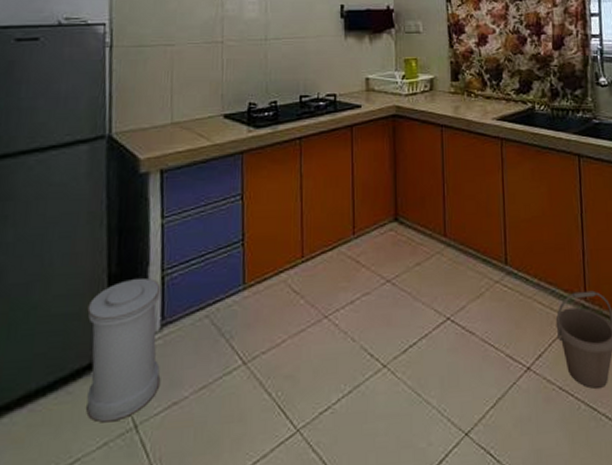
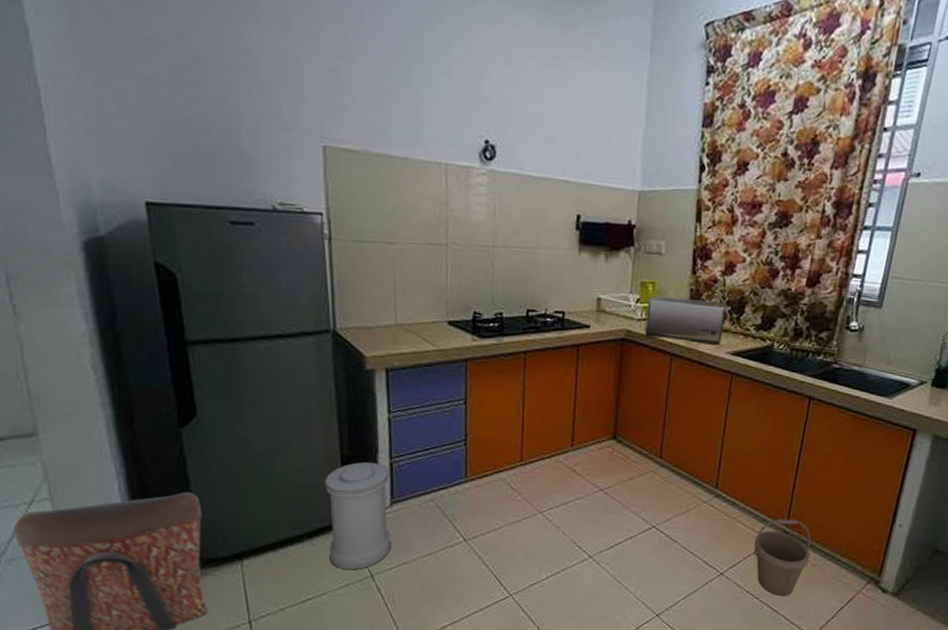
toaster: none [413,70,488,112] -> present [645,294,728,345]

